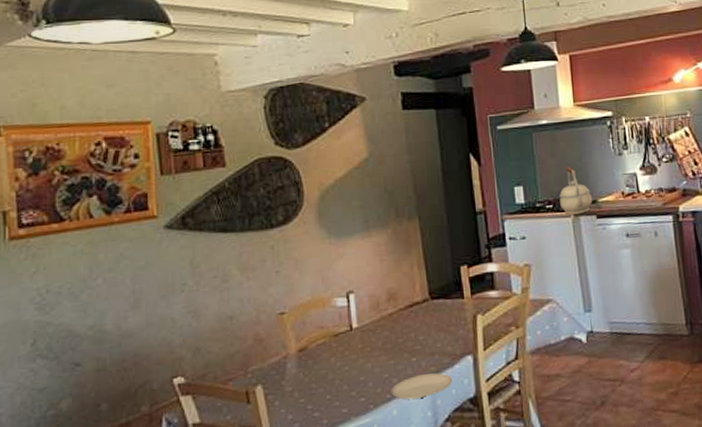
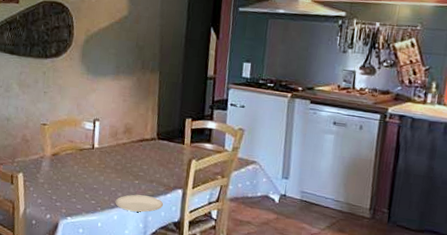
kettle: present [559,166,593,215] -> none [280,54,311,97]

